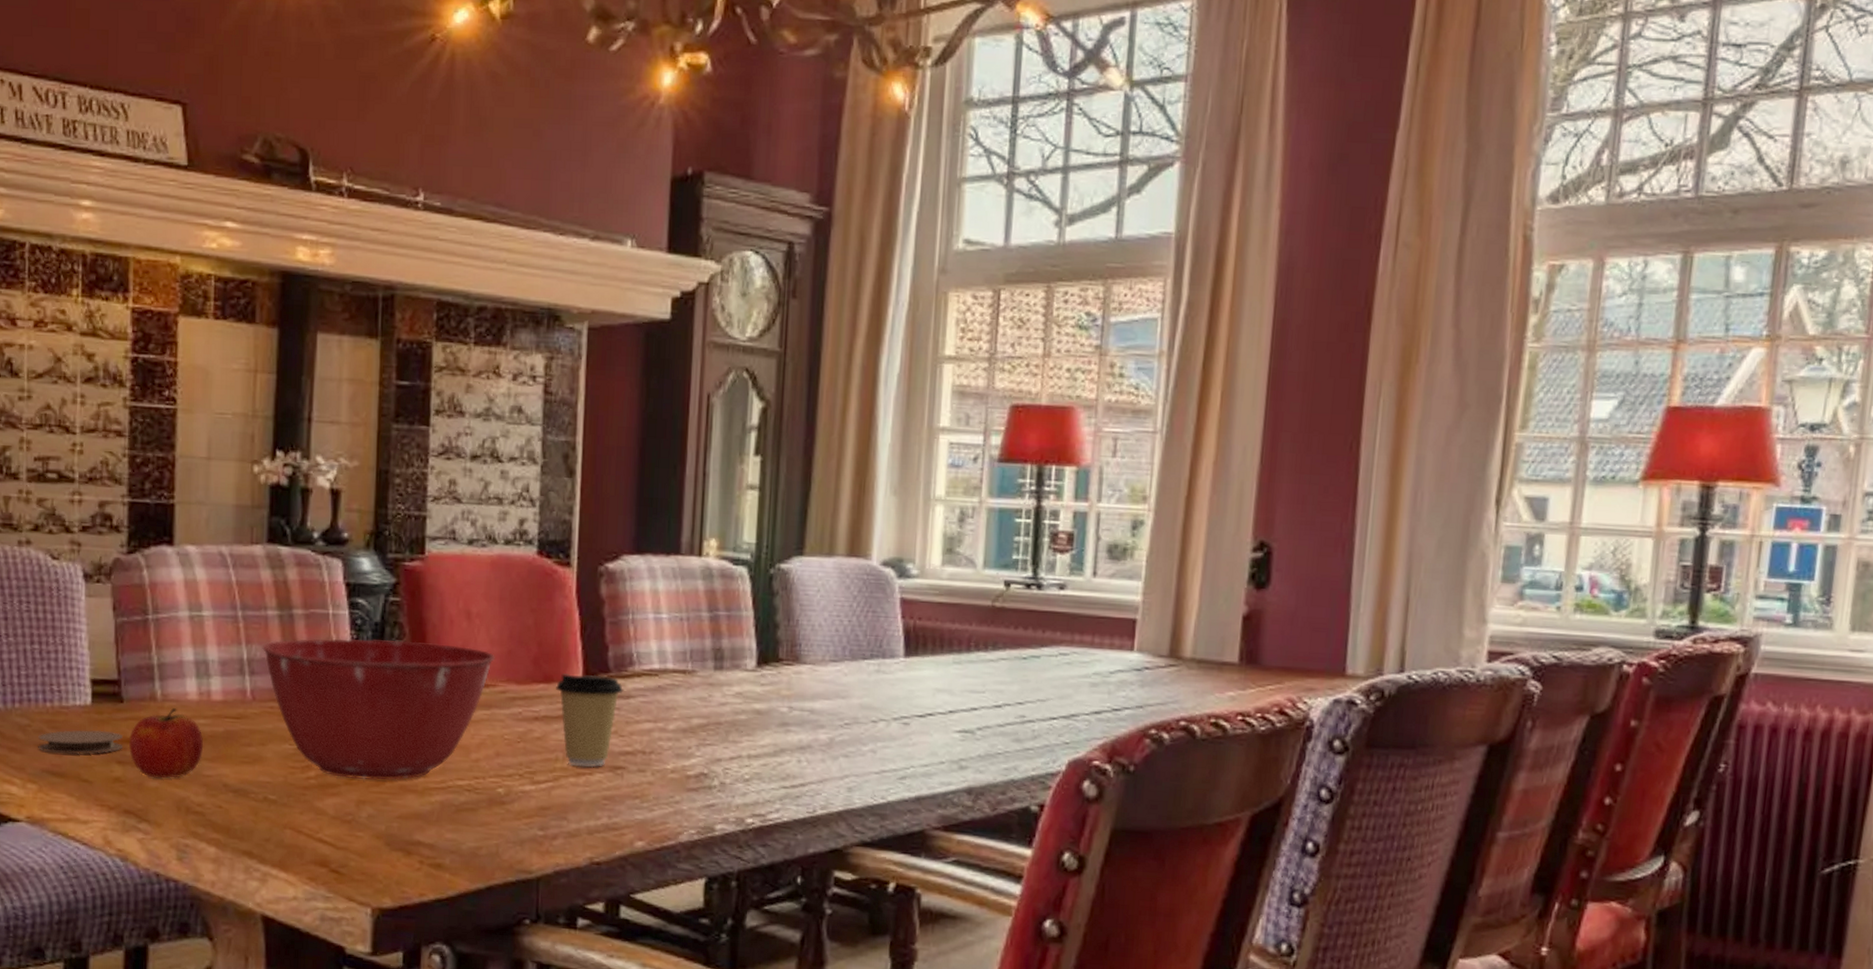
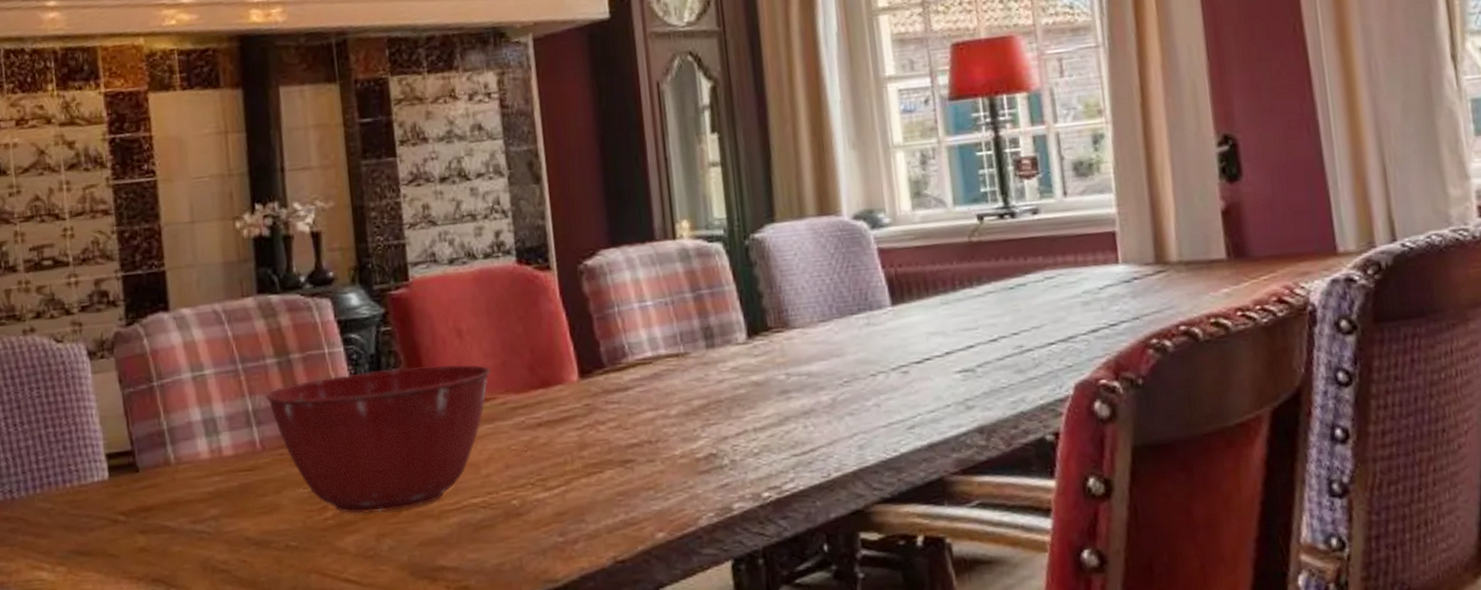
coaster: present [38,730,123,755] -> none [62,502,143,533]
fruit: present [128,708,204,779] -> none [149,469,222,542]
coffee cup: present [556,674,623,768] -> none [554,371,620,466]

